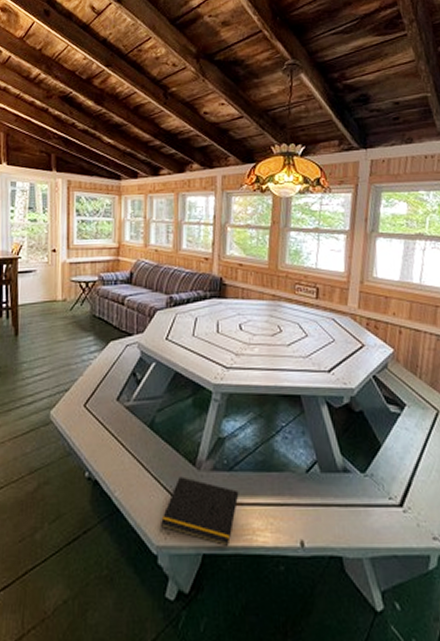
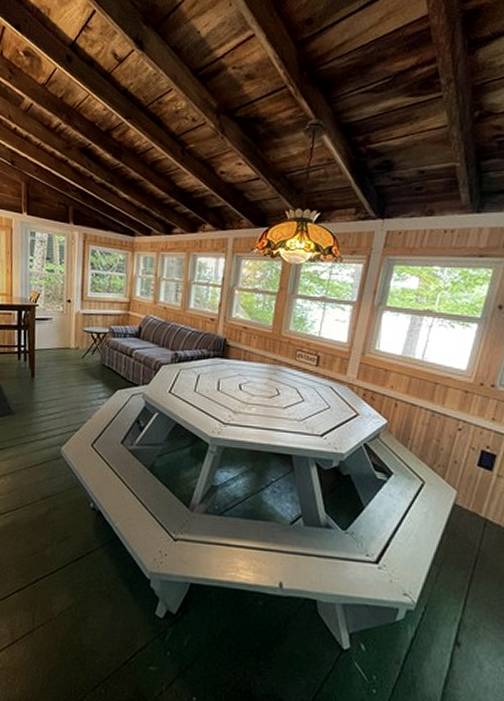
notepad: present [161,476,239,548] -> none [155,516,227,580]

